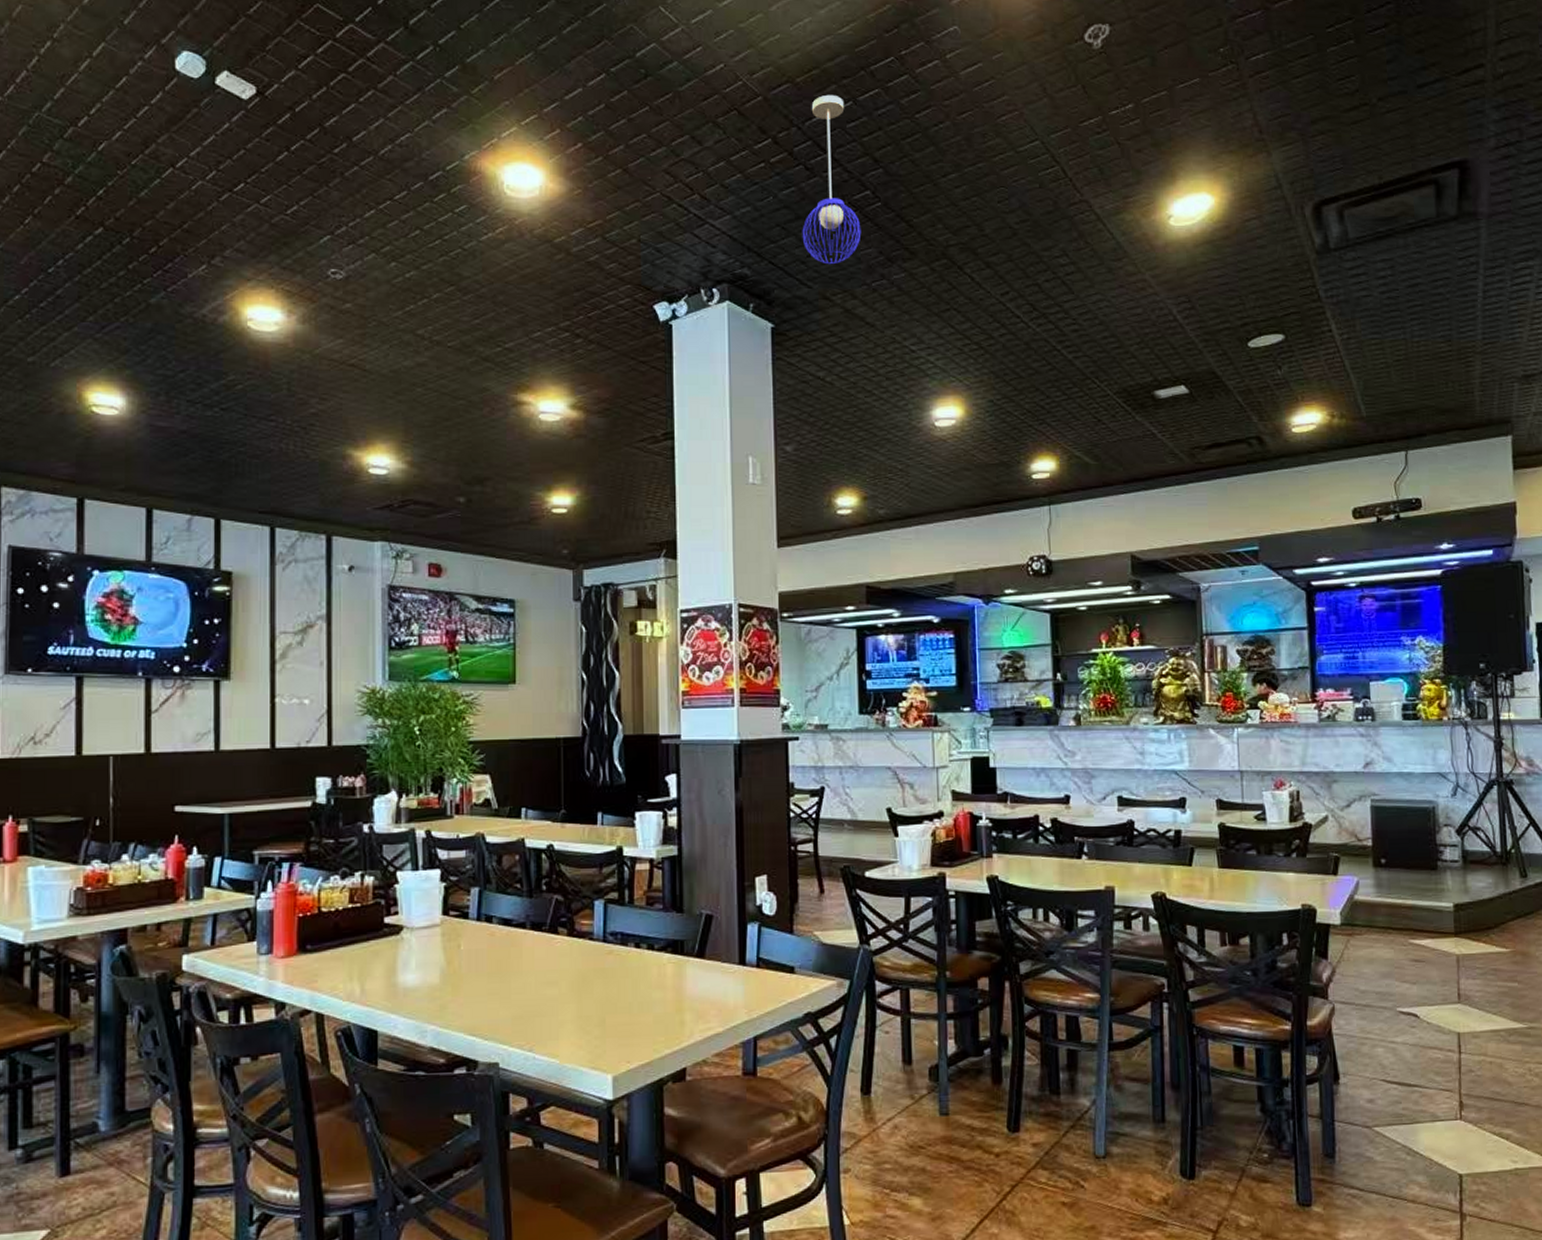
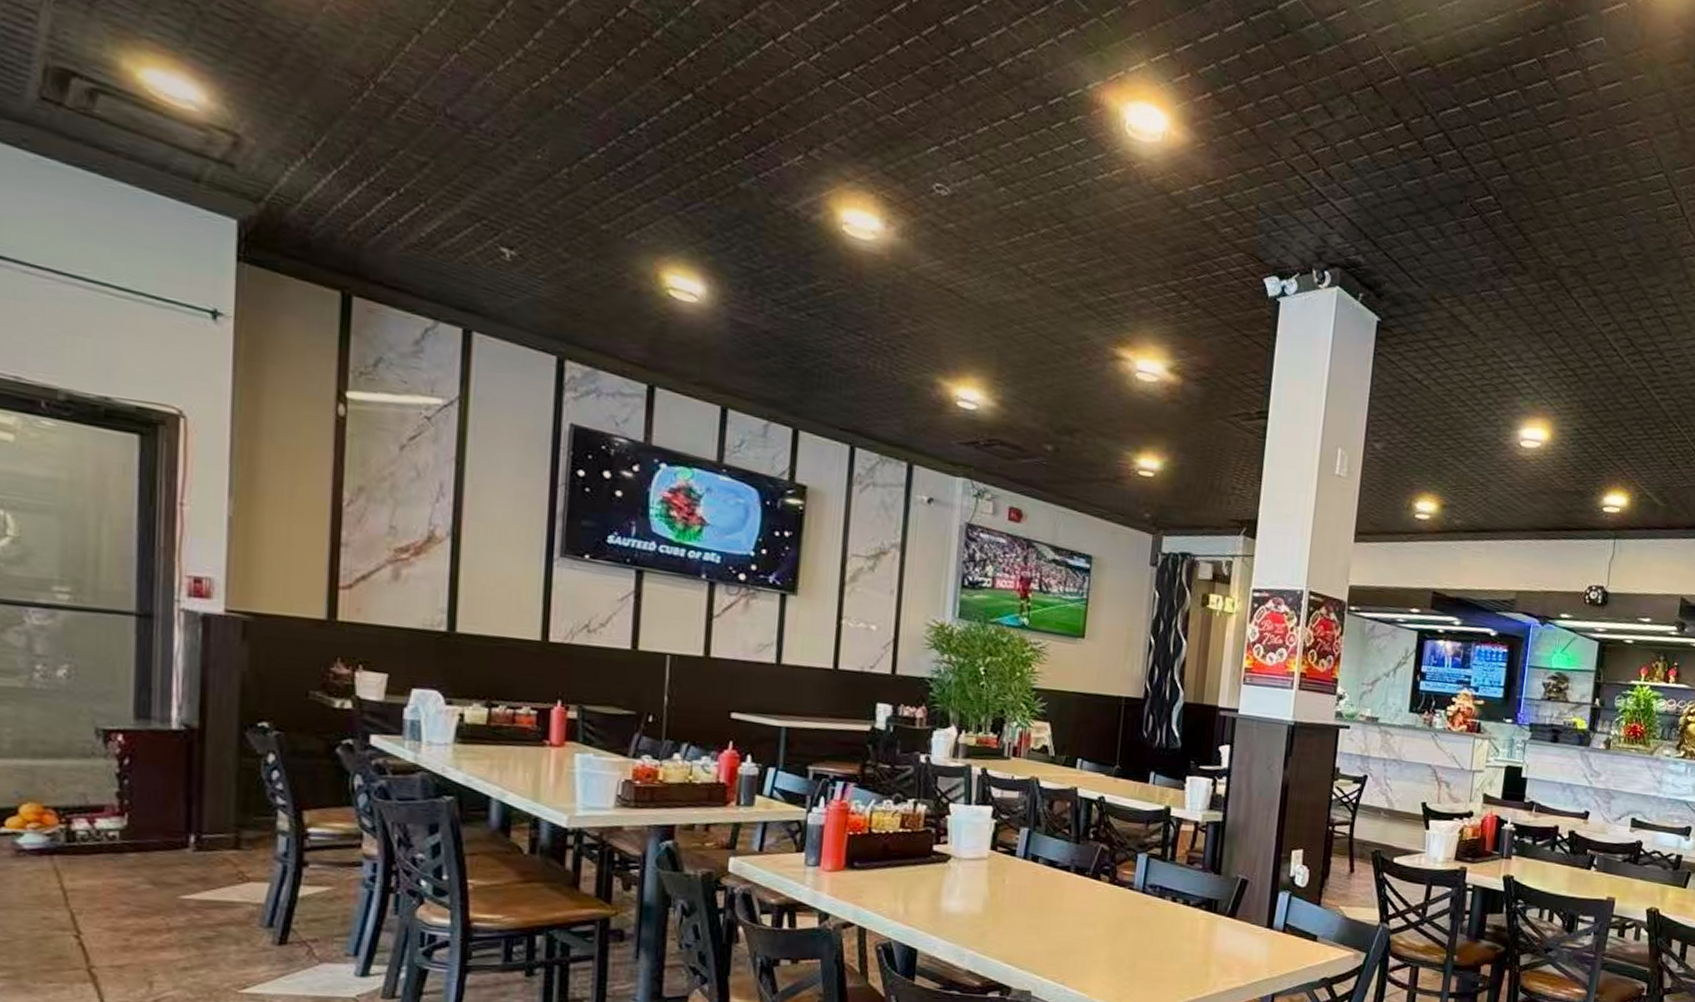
pendant light: present [802,94,861,265] -> none [1420,86,1481,267]

